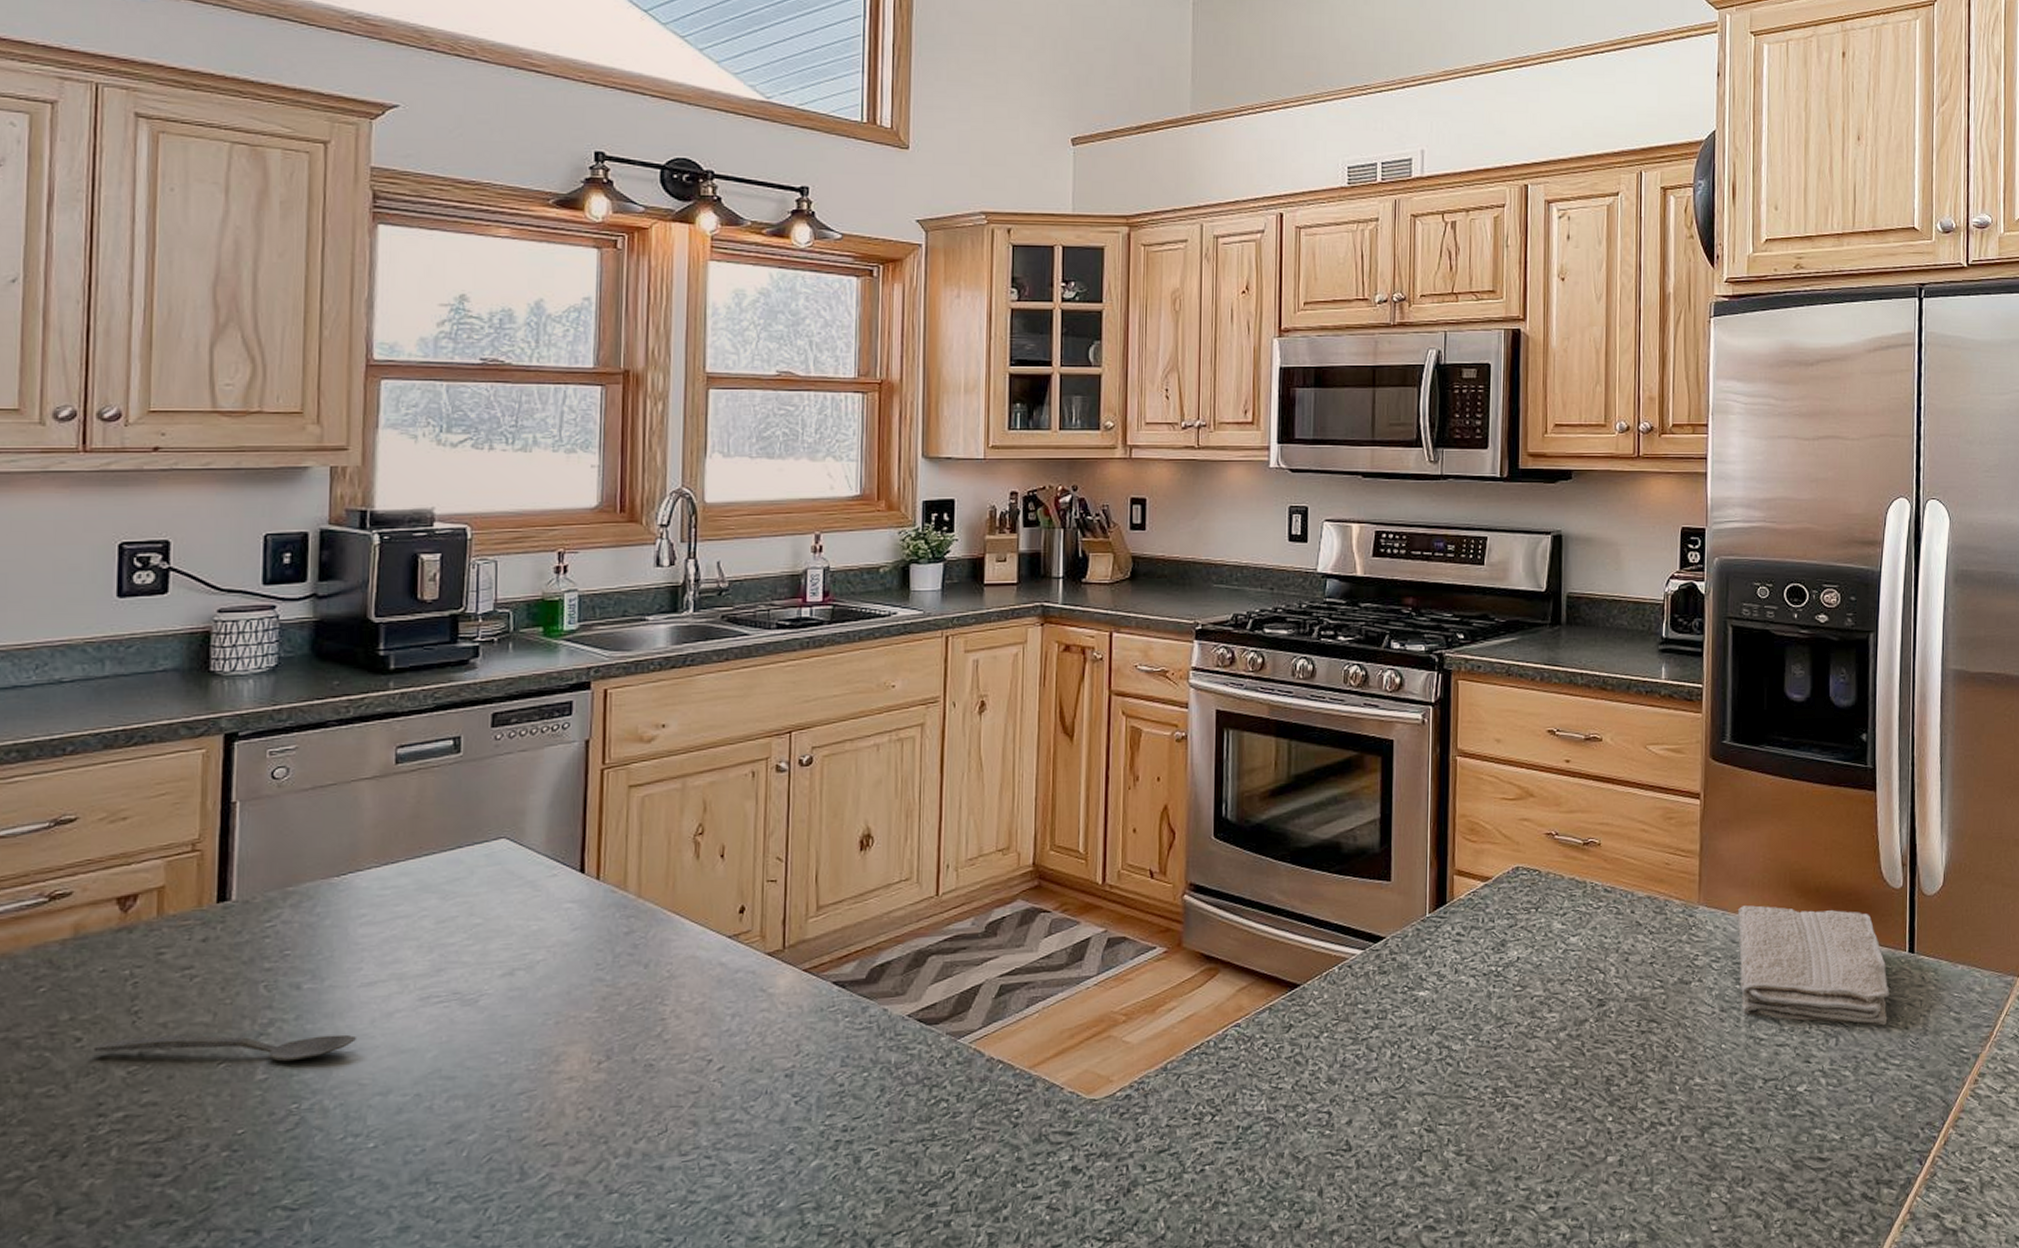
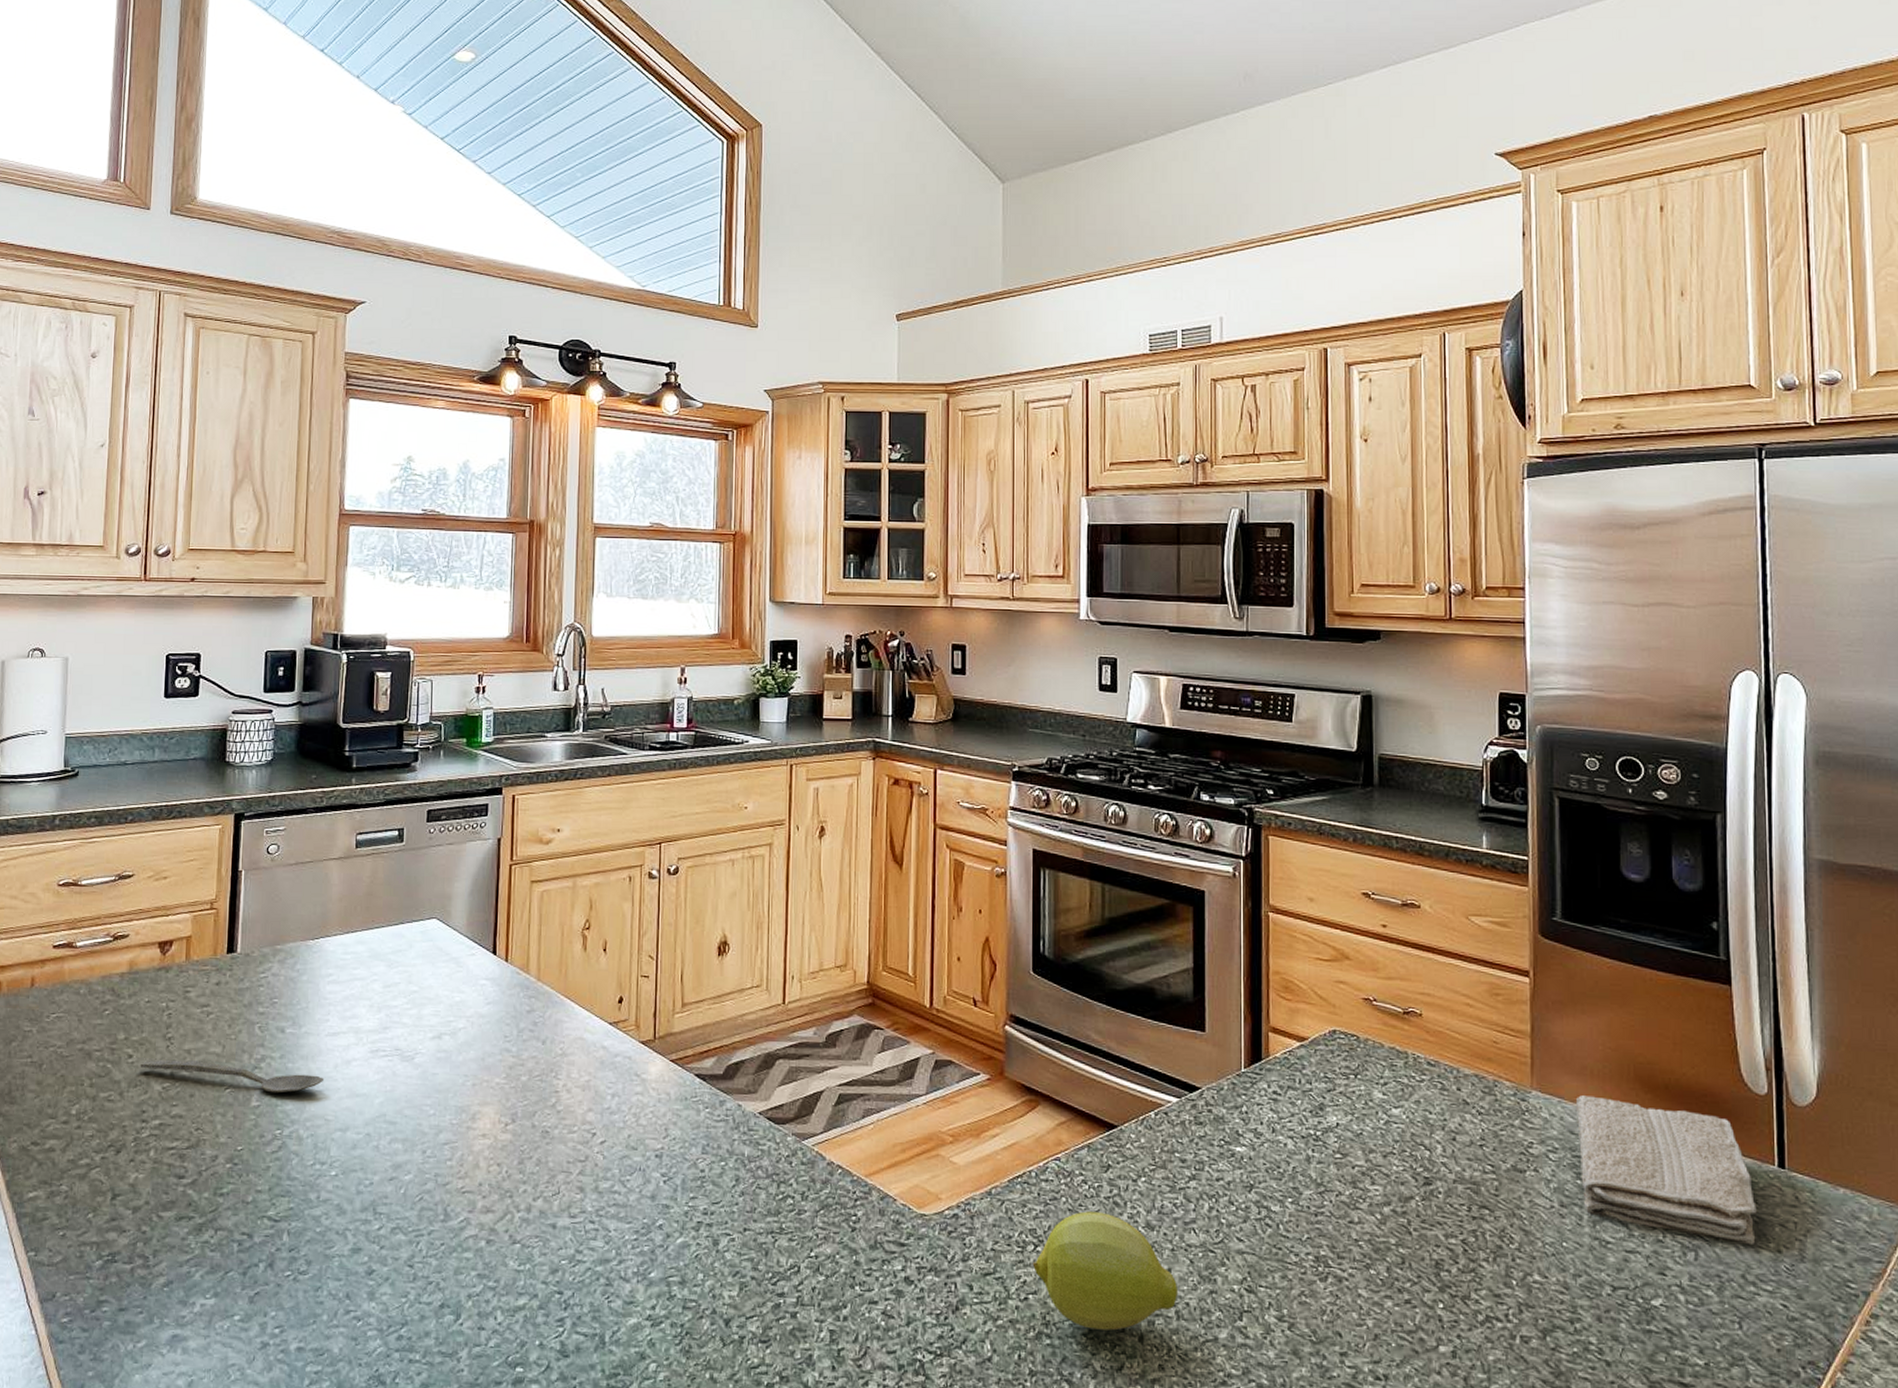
fruit: none [1209,1073,1359,1191] -> present [1032,1211,1179,1331]

